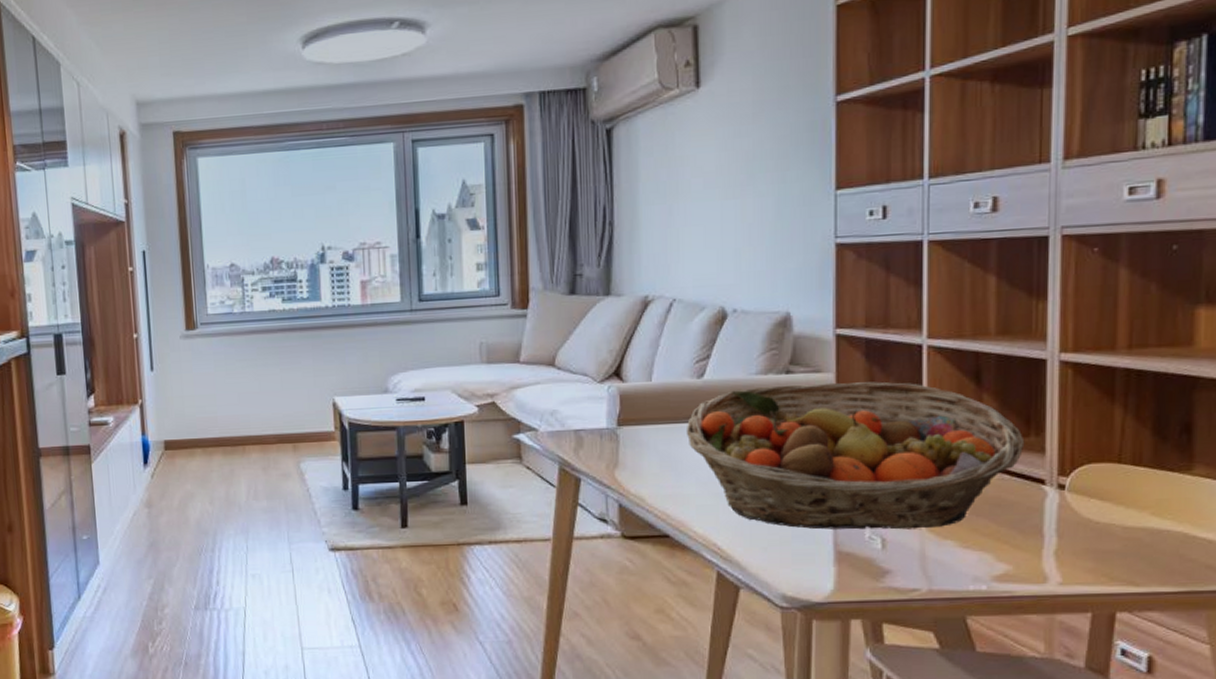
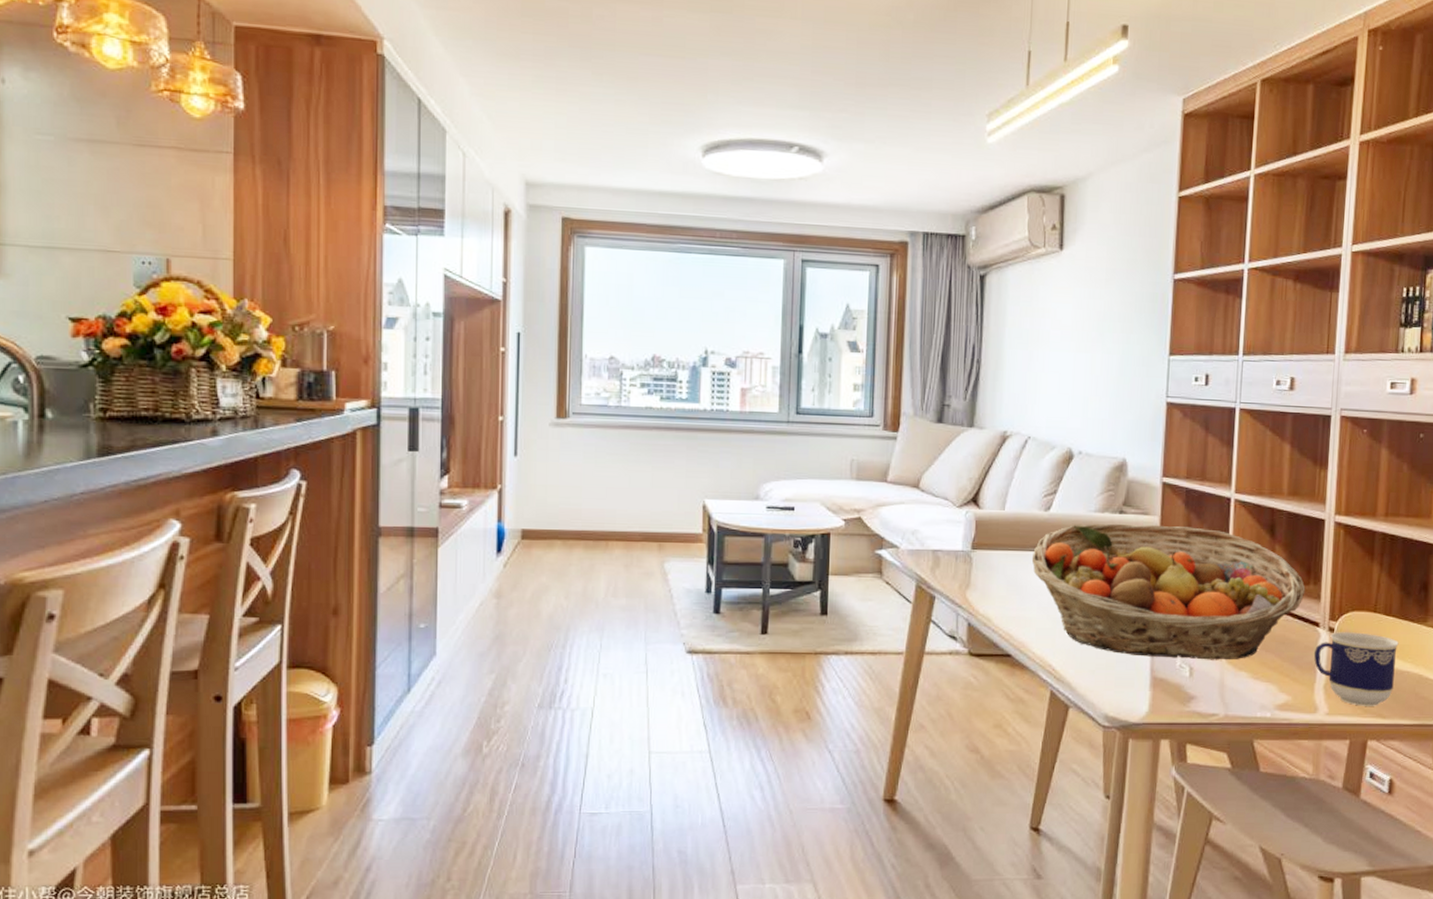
cup: none [1040,487,1154,573] -> present [1314,632,1399,706]

